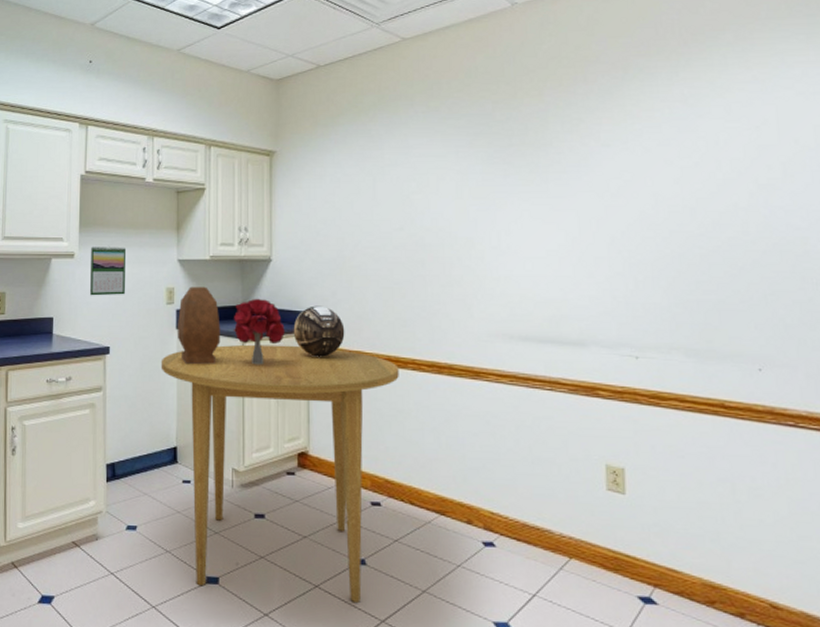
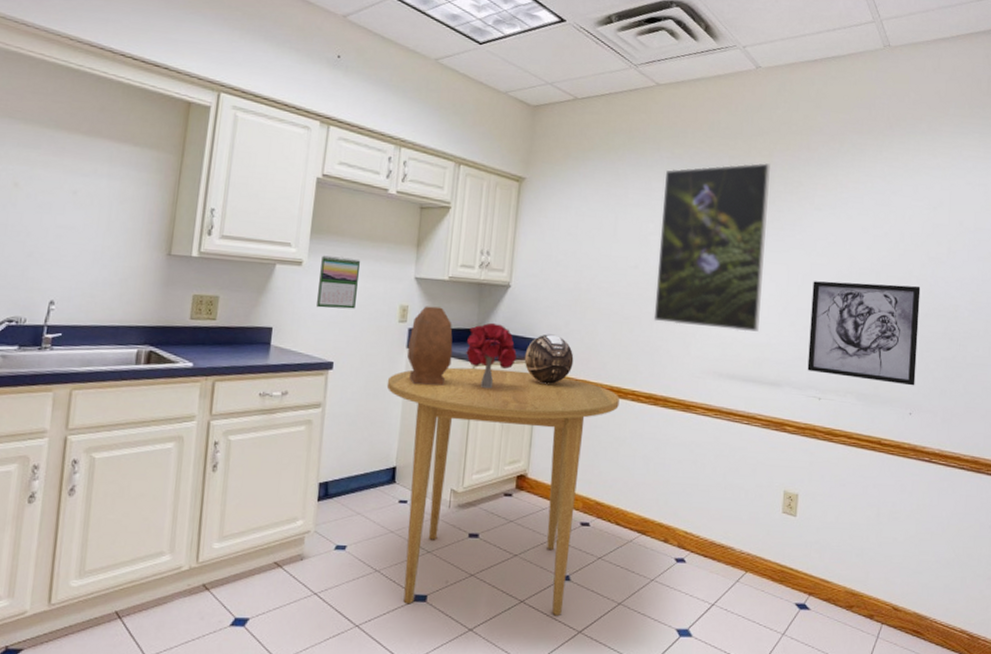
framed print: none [422,103,551,288] -> present [653,163,770,332]
wall art: none [610,219,761,337] -> present [807,281,921,386]

